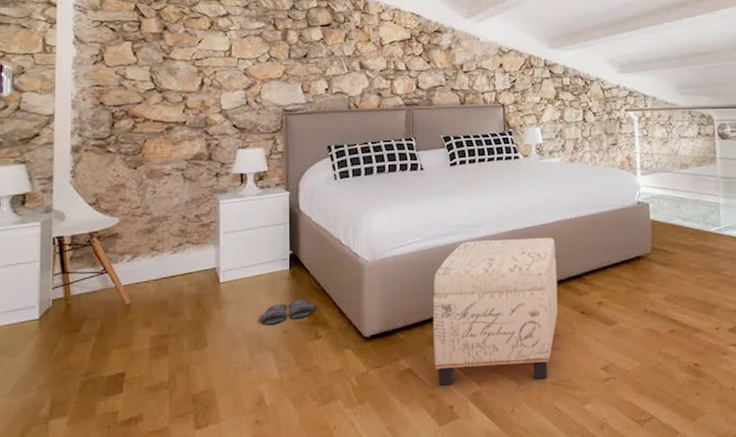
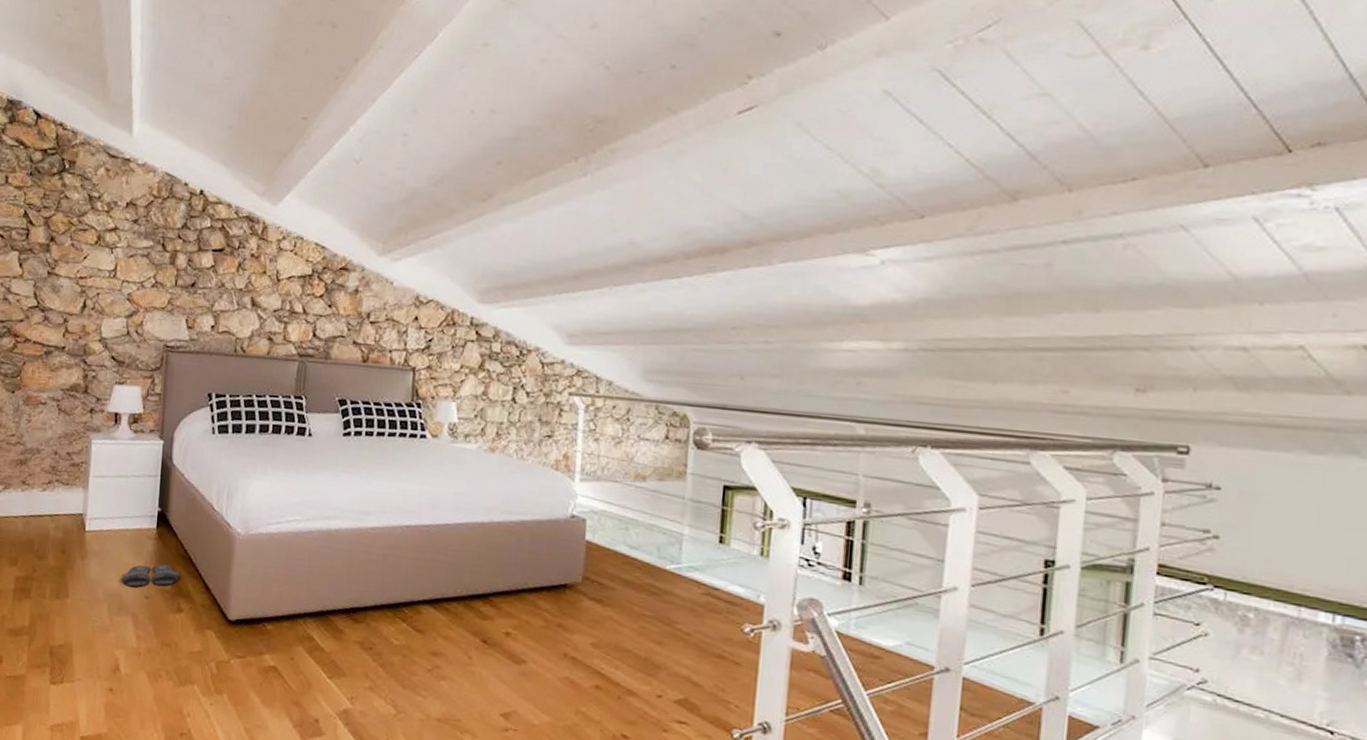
ottoman: present [432,237,558,386] -> none [302,529,460,713]

